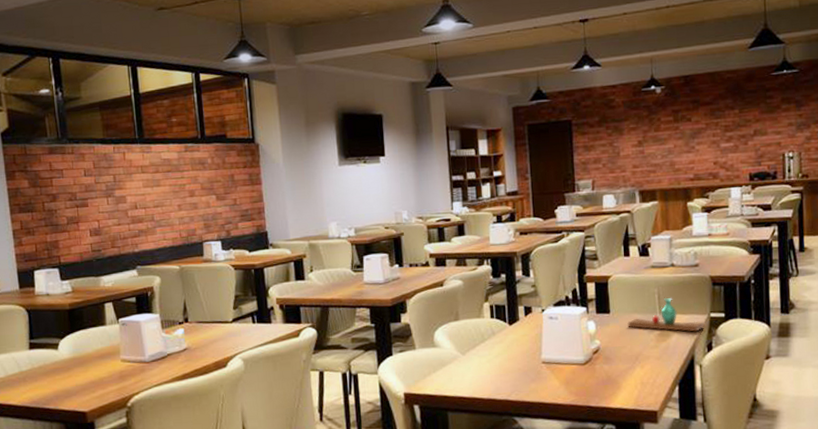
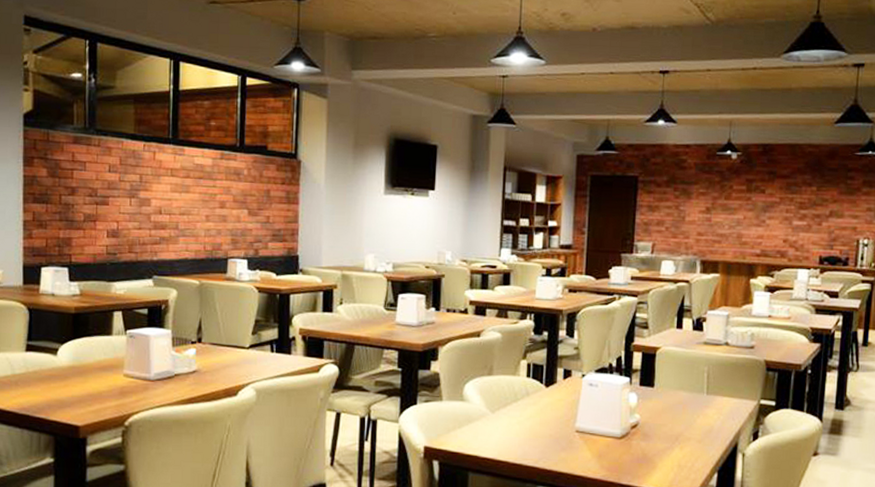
vase: present [627,297,705,332] -> none [671,377,753,418]

